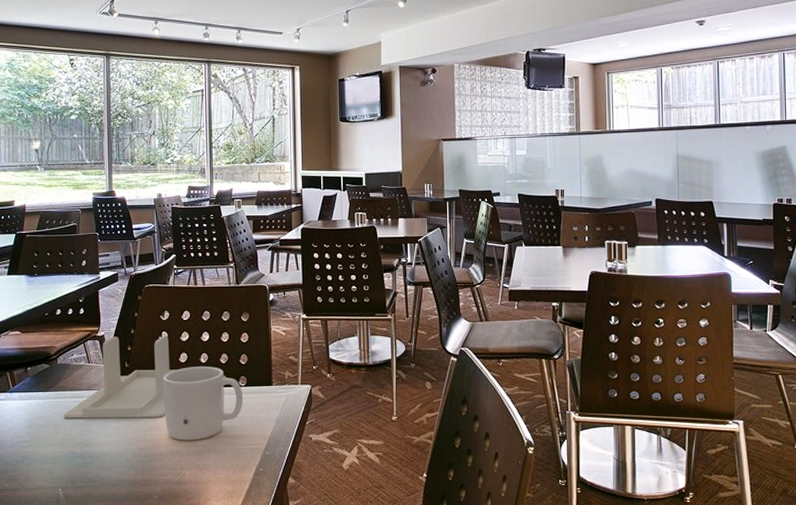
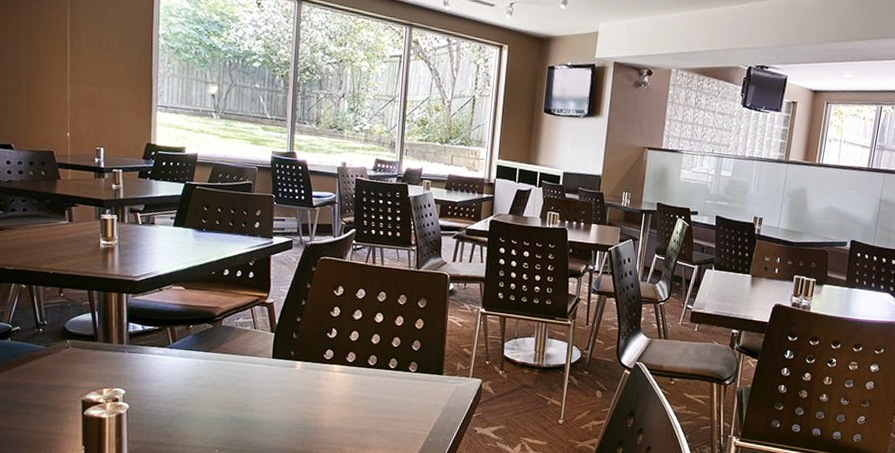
napkin holder: present [63,336,177,419] -> none [225,305,347,392]
mug: present [162,366,243,441] -> none [330,346,412,419]

